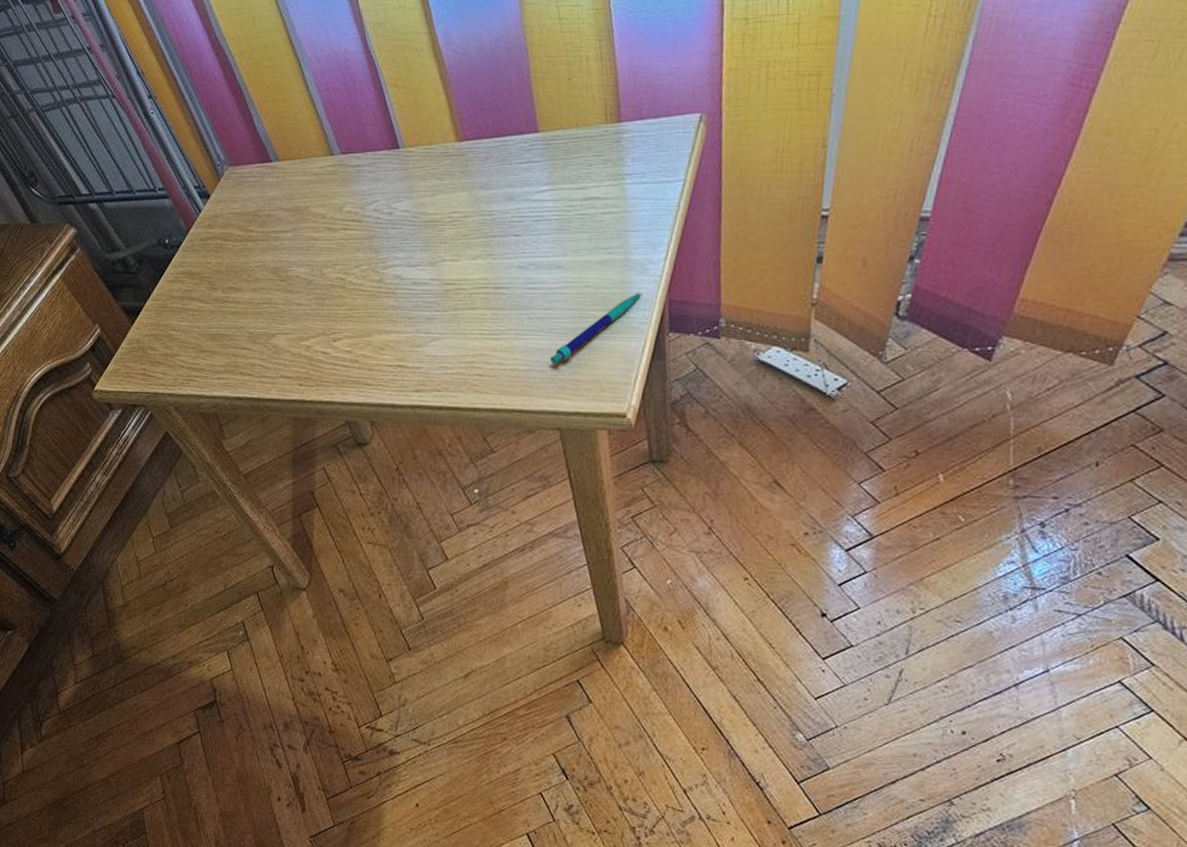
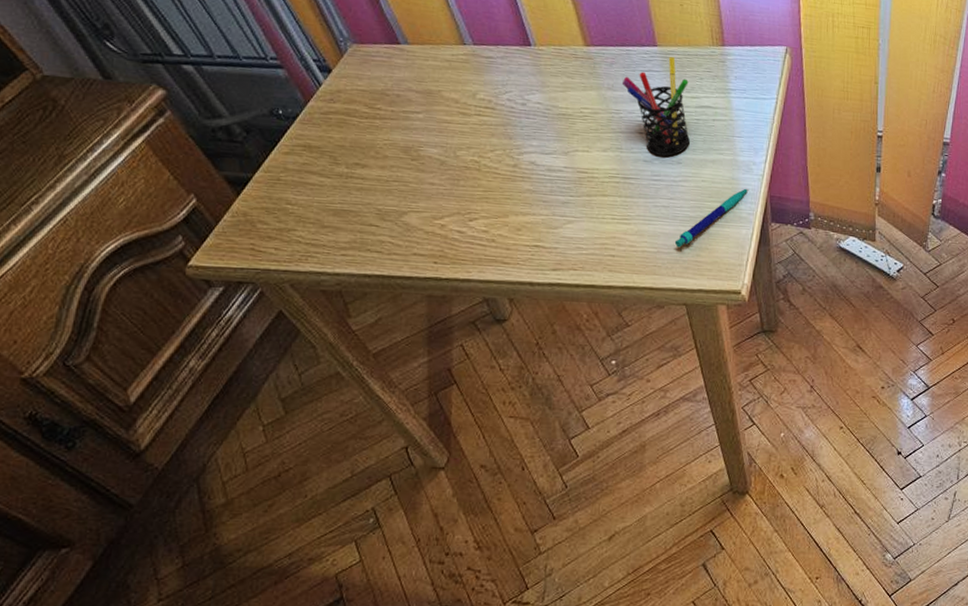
pen holder: none [496,143,574,260] -> present [621,57,690,157]

